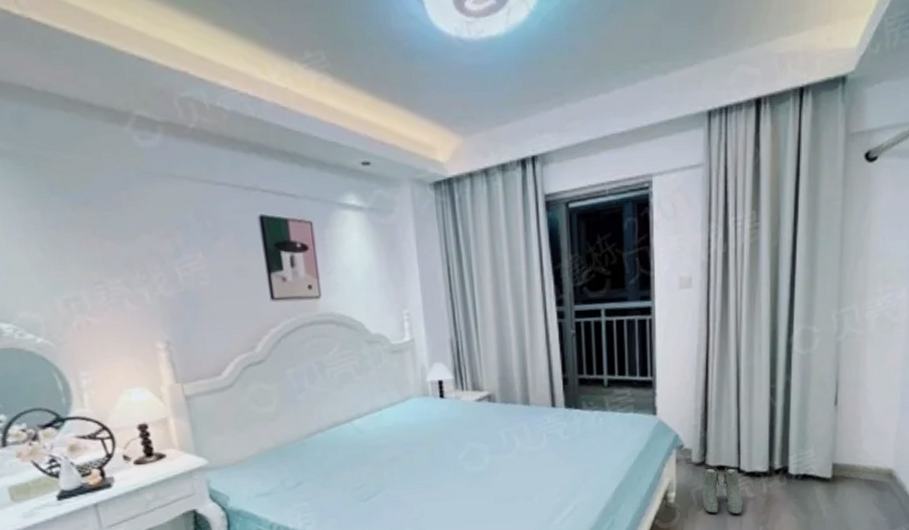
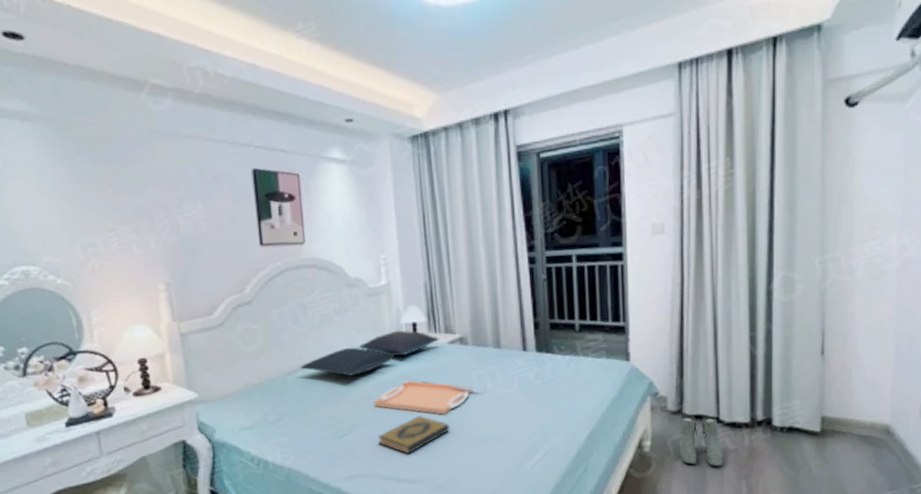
pillow: none [320,407,420,437] -> present [300,347,395,376]
pillow: none [383,388,466,416] -> present [359,330,439,357]
serving tray: none [399,440,502,475] -> present [374,380,473,415]
hardback book: none [404,475,479,514] -> present [378,415,450,454]

